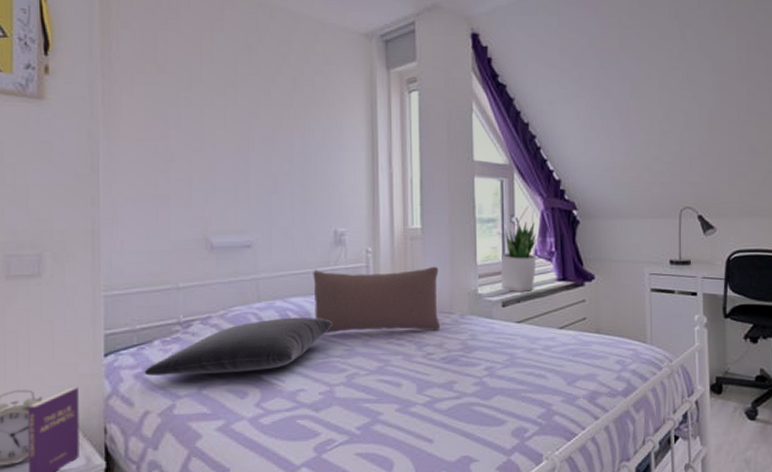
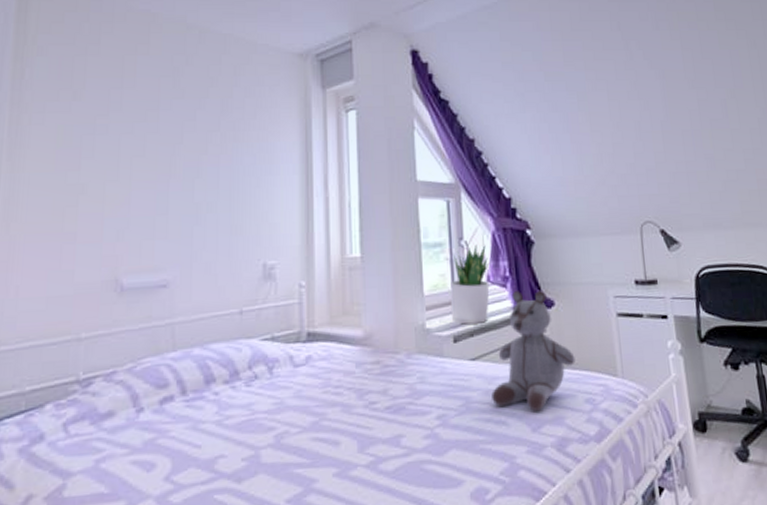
pillow: present [144,317,331,376] -> none [31,366,258,449]
pillow: present [313,266,441,334] -> none [238,299,385,385]
stuffed bear: none [534,265,610,369] -> present [491,291,575,412]

